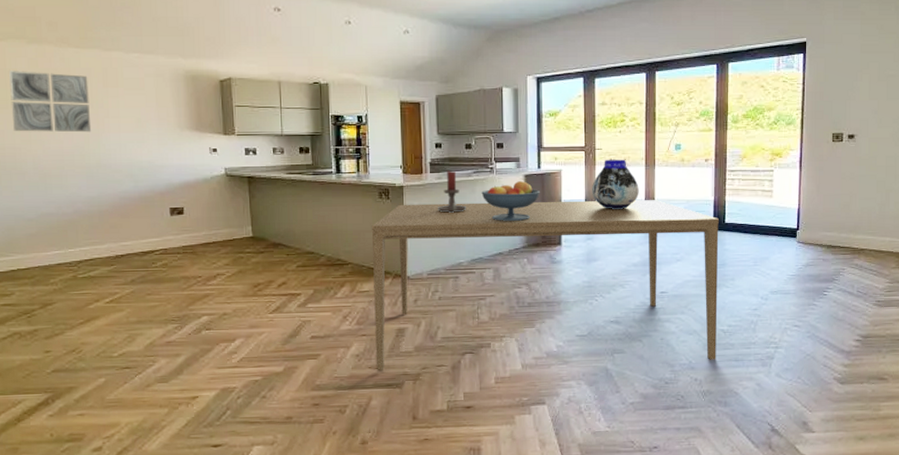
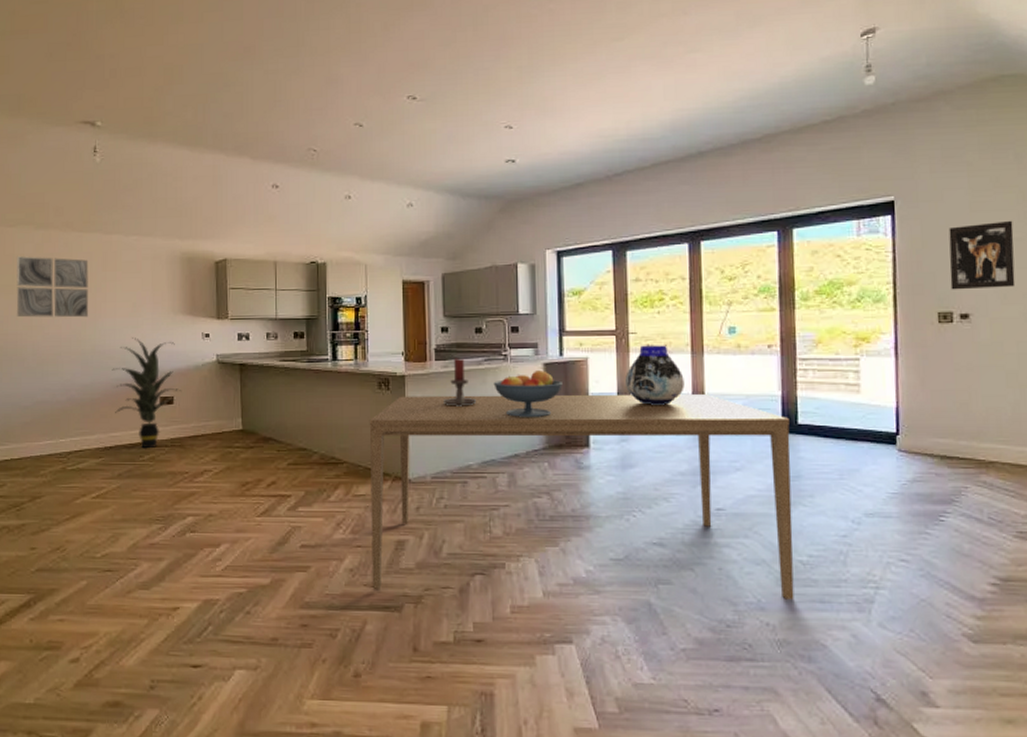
indoor plant: none [119,152,191,256] -> present [112,337,181,449]
wall art: none [843,60,890,116] -> present [948,220,1016,290]

